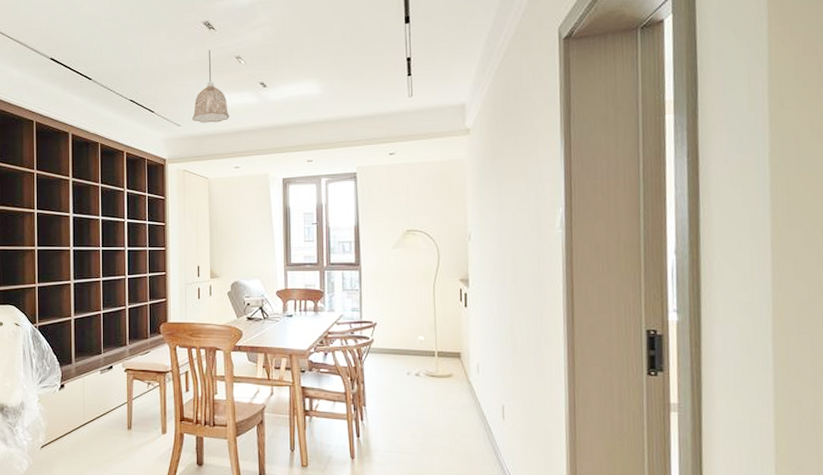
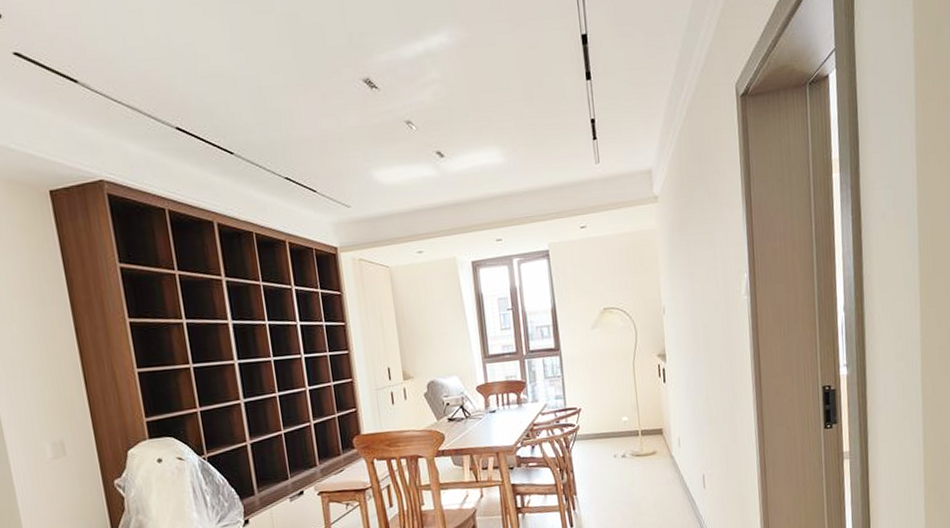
pendant lamp: present [192,49,230,123] -> none [363,113,406,203]

